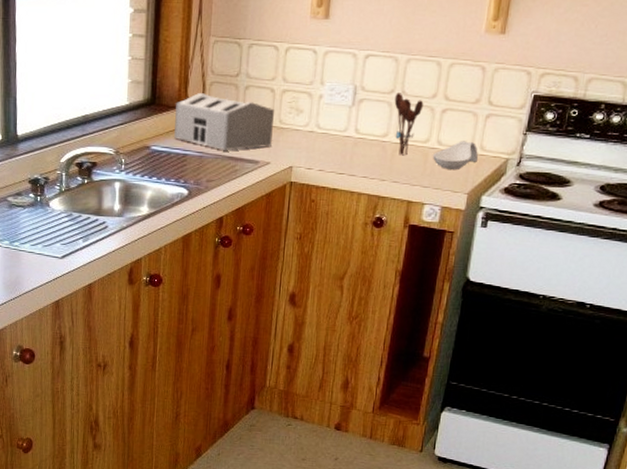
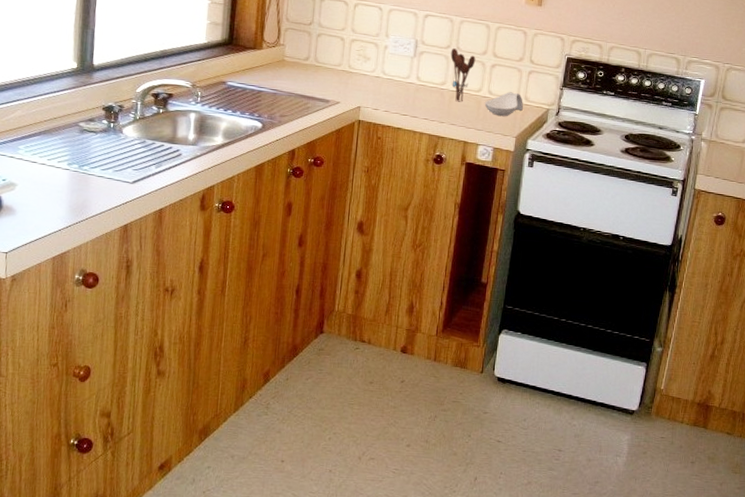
toaster: present [174,92,275,150] -> none [250,36,345,90]

